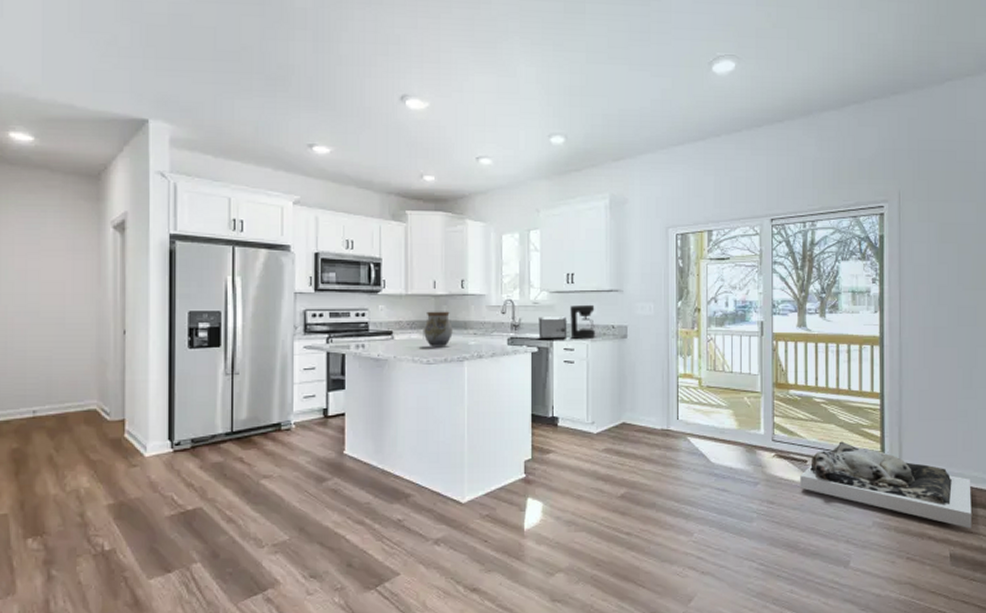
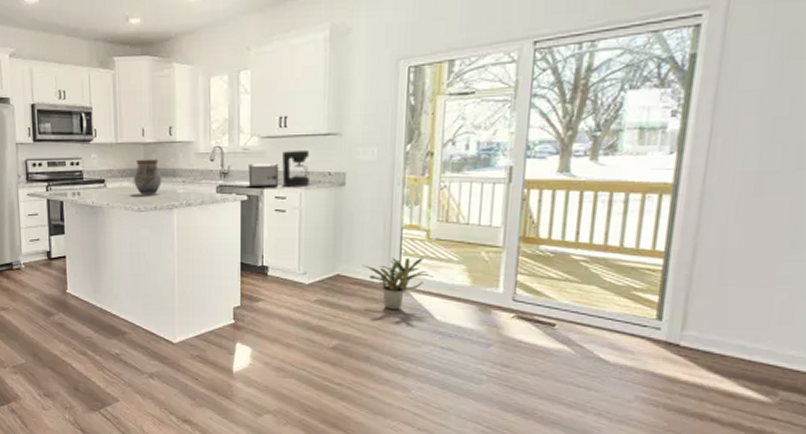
potted plant: none [645,403,706,455] -> present [362,257,433,310]
dog bed: present [800,441,972,528] -> none [543,305,783,414]

